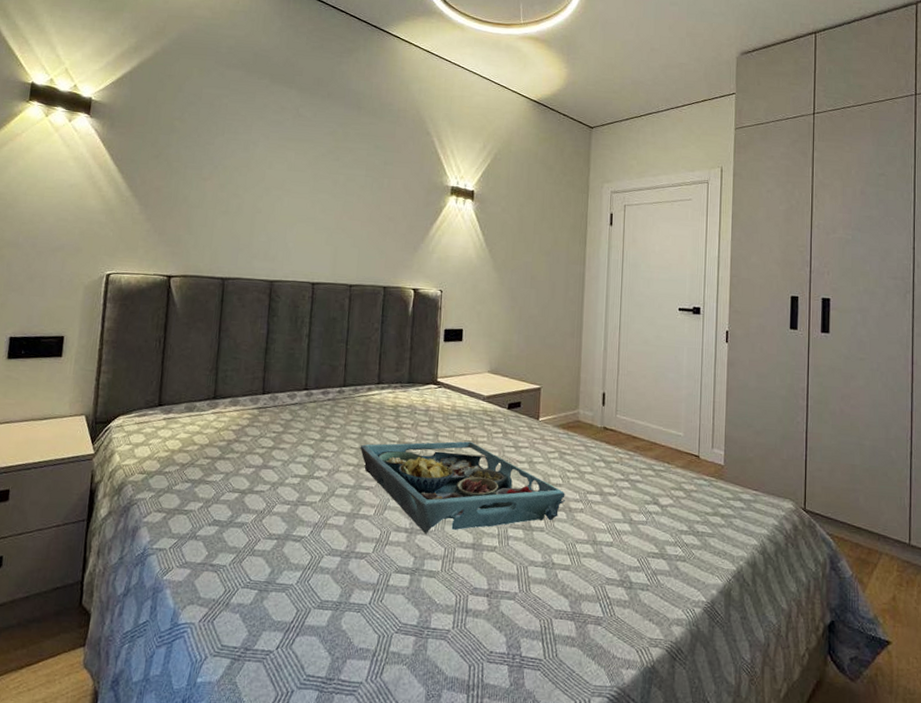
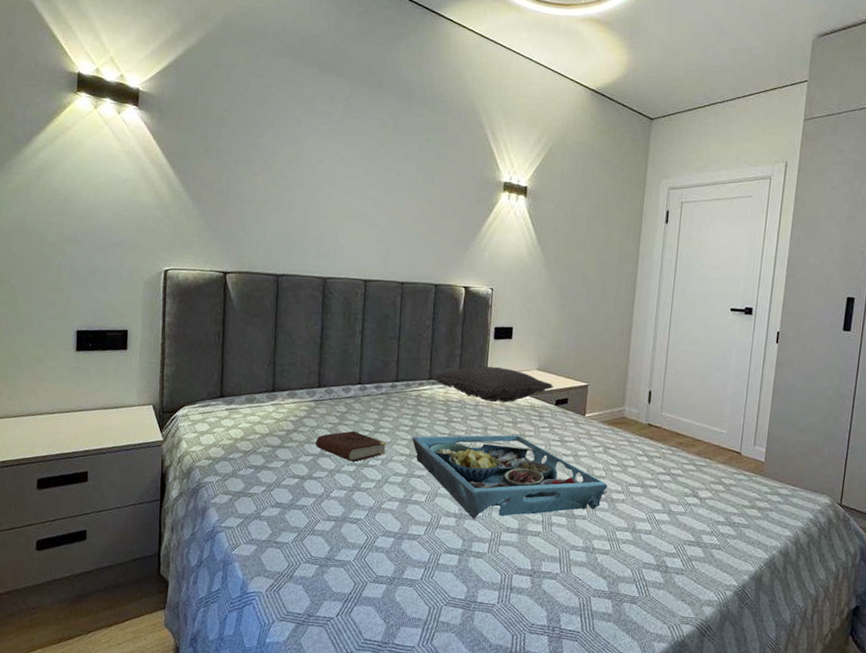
book: none [257,440,334,473] -> present [315,431,387,462]
pillow: none [382,369,506,407] -> present [433,366,554,403]

